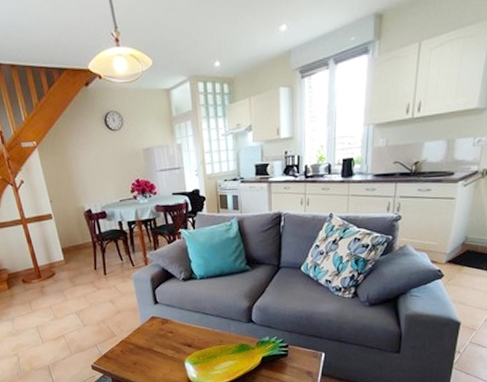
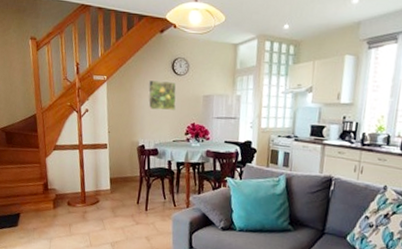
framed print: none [82,139,117,171] -> present [148,80,177,111]

